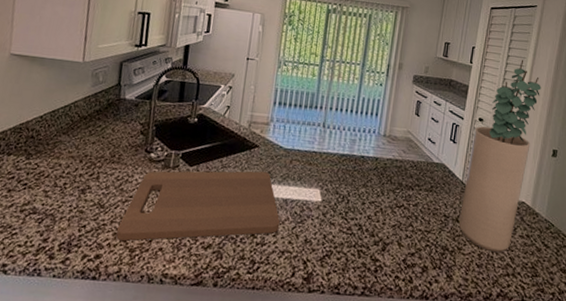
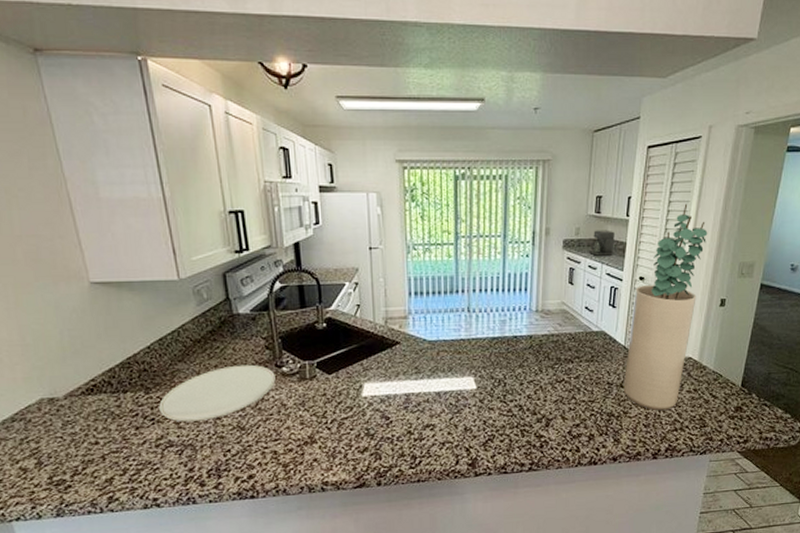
plate: none [33,144,143,193] -> present [159,364,276,422]
cutting board: present [116,171,280,241] -> none [264,368,436,458]
coffee maker: none [436,71,459,95] -> present [589,230,615,256]

